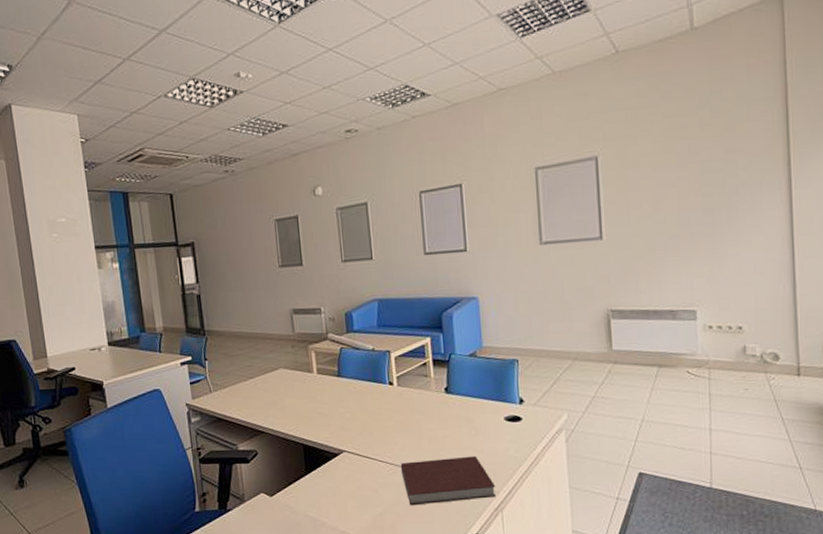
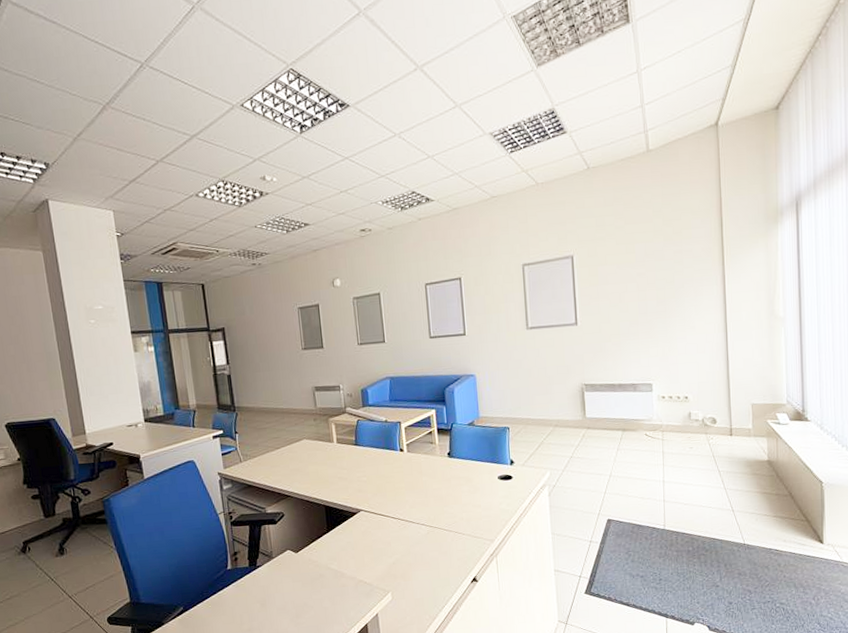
notebook: present [400,455,497,506] -> none [410,510,492,556]

